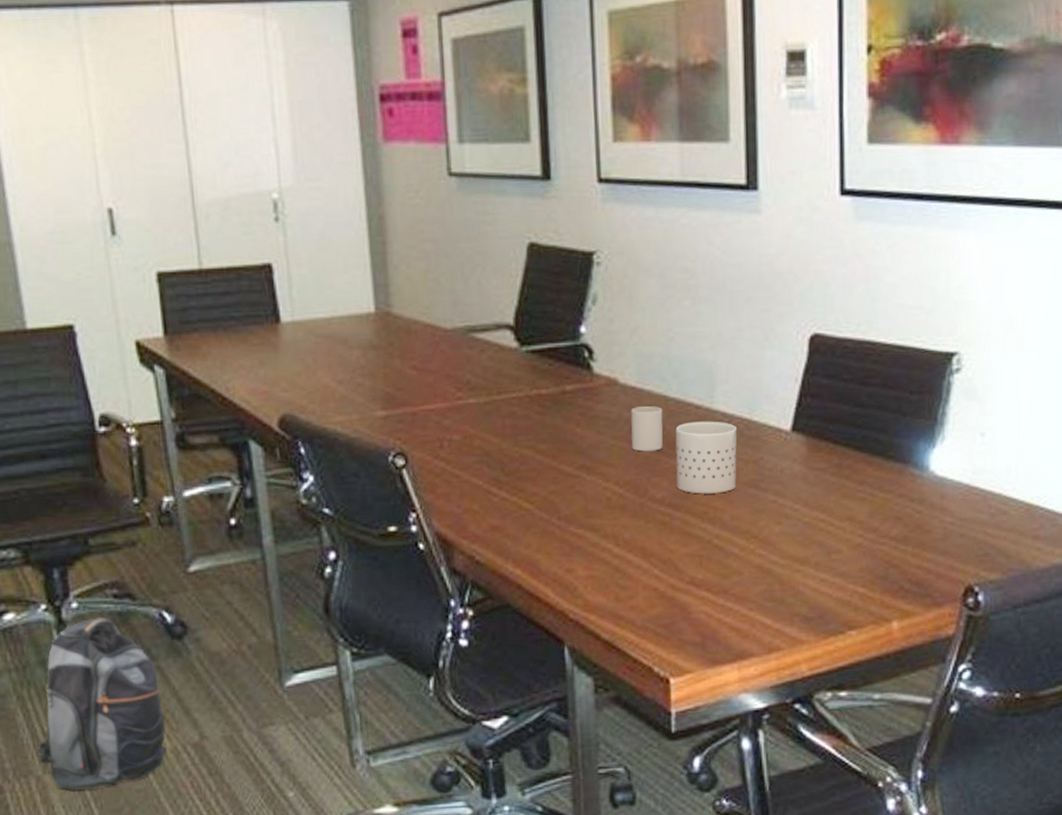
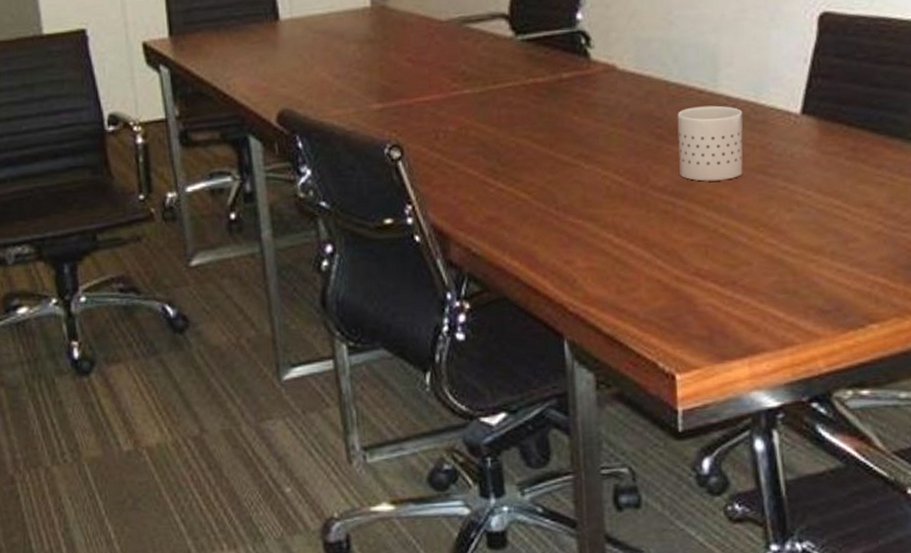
backpack: present [36,616,167,791] -> none [45,310,168,482]
cup: present [631,406,663,452] -> none [630,92,664,139]

